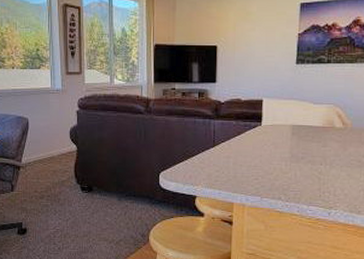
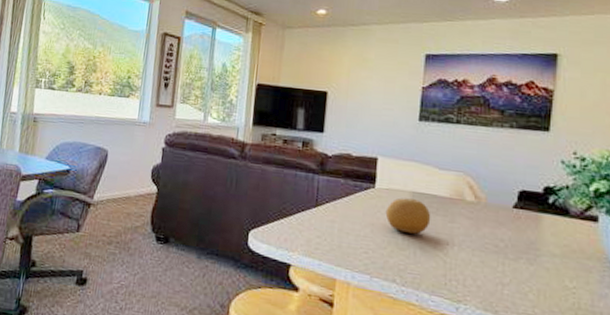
fruit: none [271,131,308,160] -> present [385,198,431,235]

